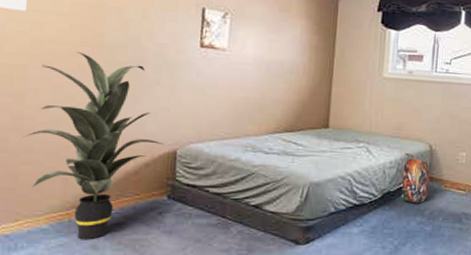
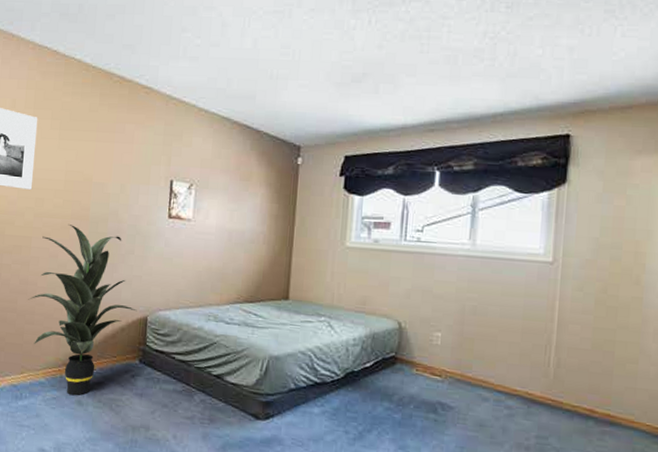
backpack: present [401,154,430,204] -> none [366,331,400,388]

